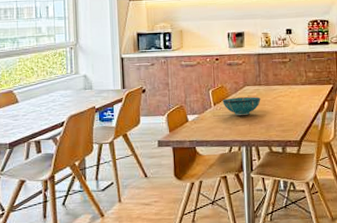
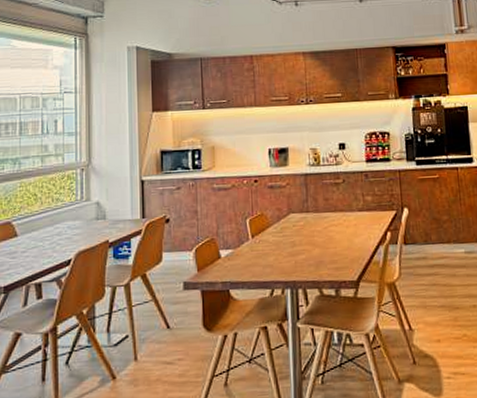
bowl: present [222,97,261,116] -> none [262,226,309,250]

